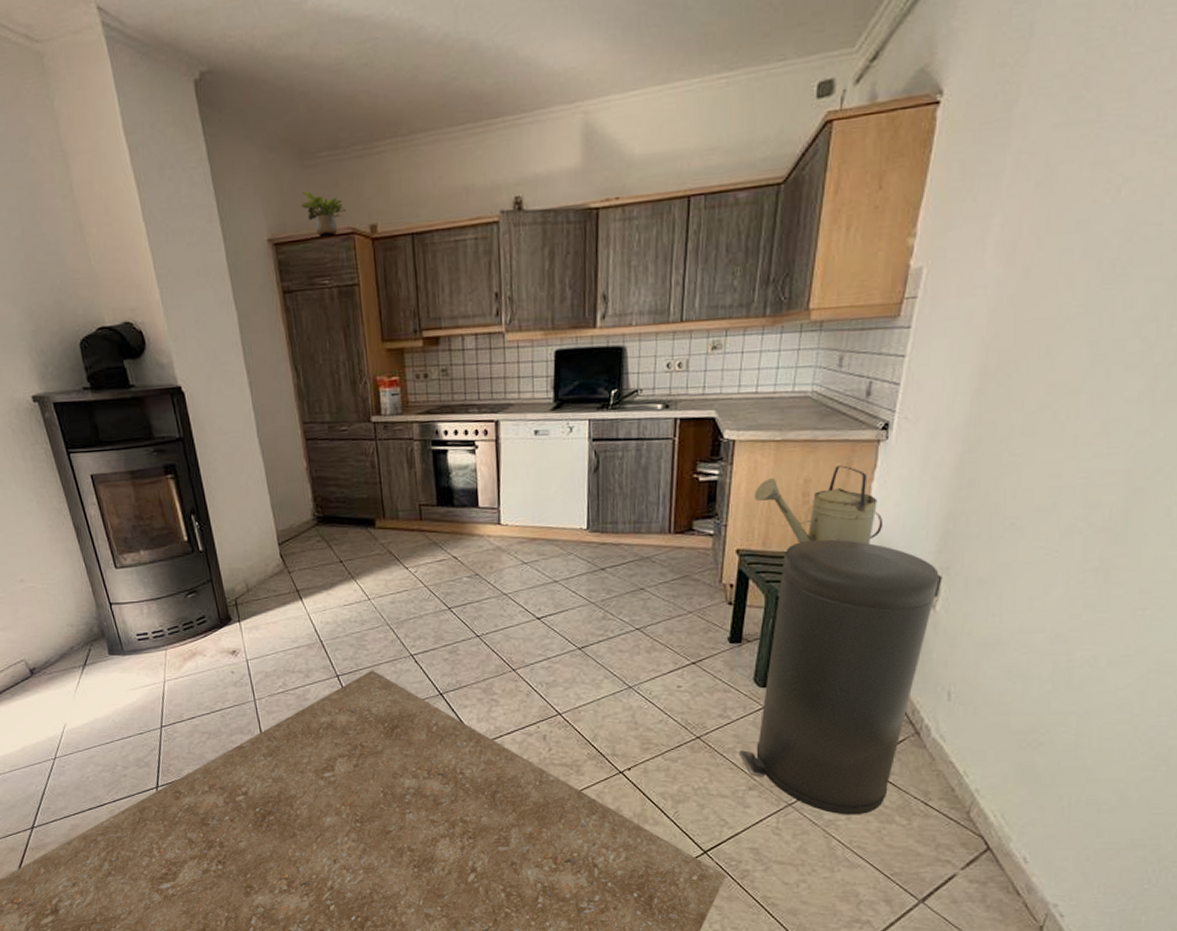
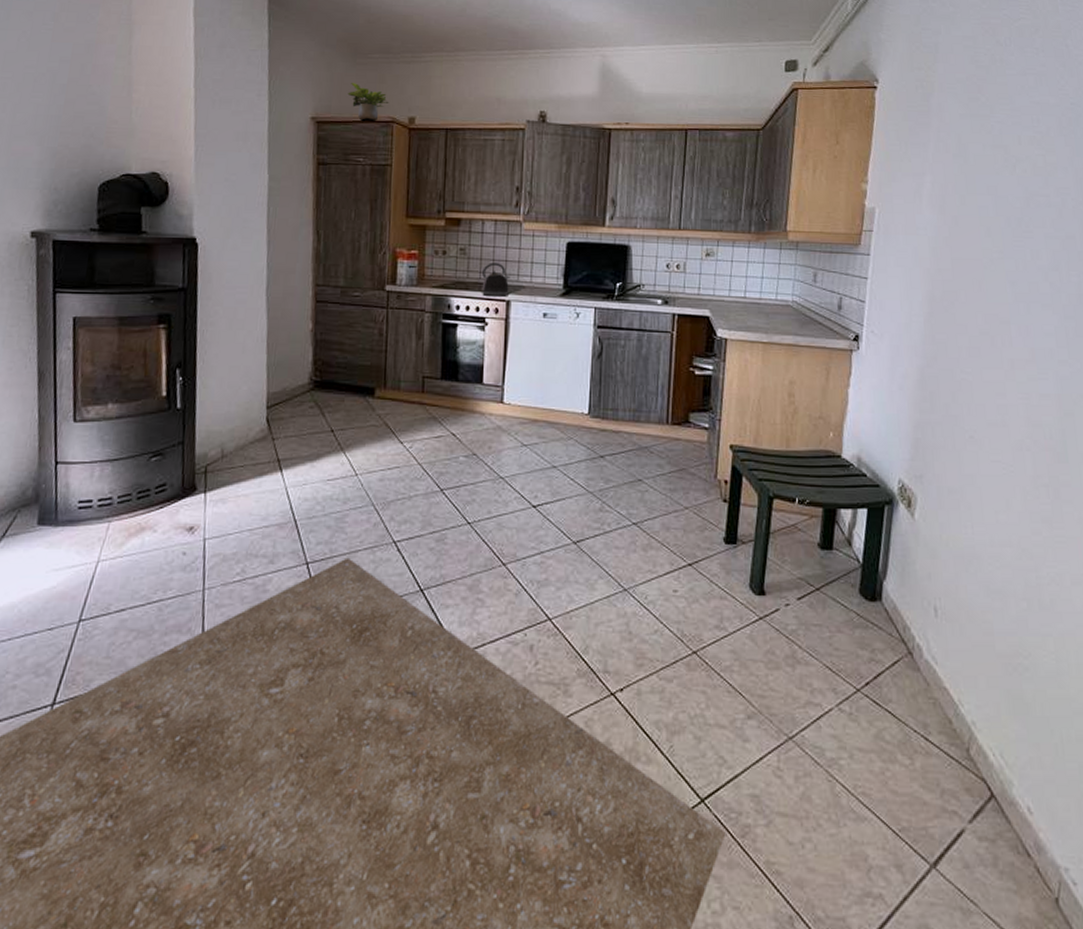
kettle: none [467,381,497,419] -> present [480,262,511,298]
pedal bin: present [738,539,943,815] -> none [736,440,918,753]
watering can: present [754,465,884,545] -> none [745,370,861,448]

